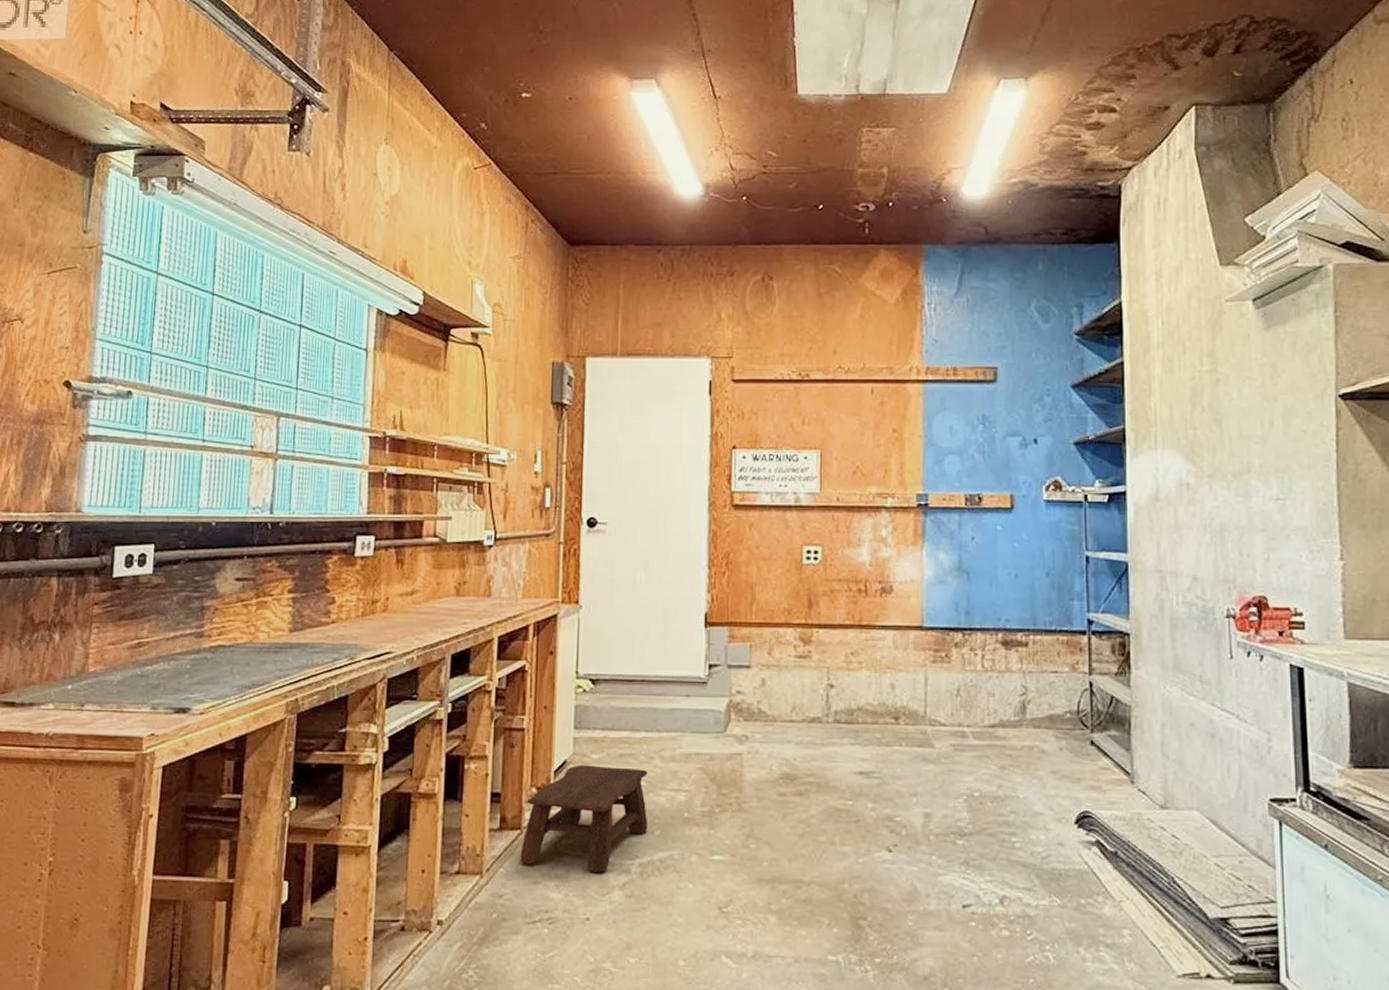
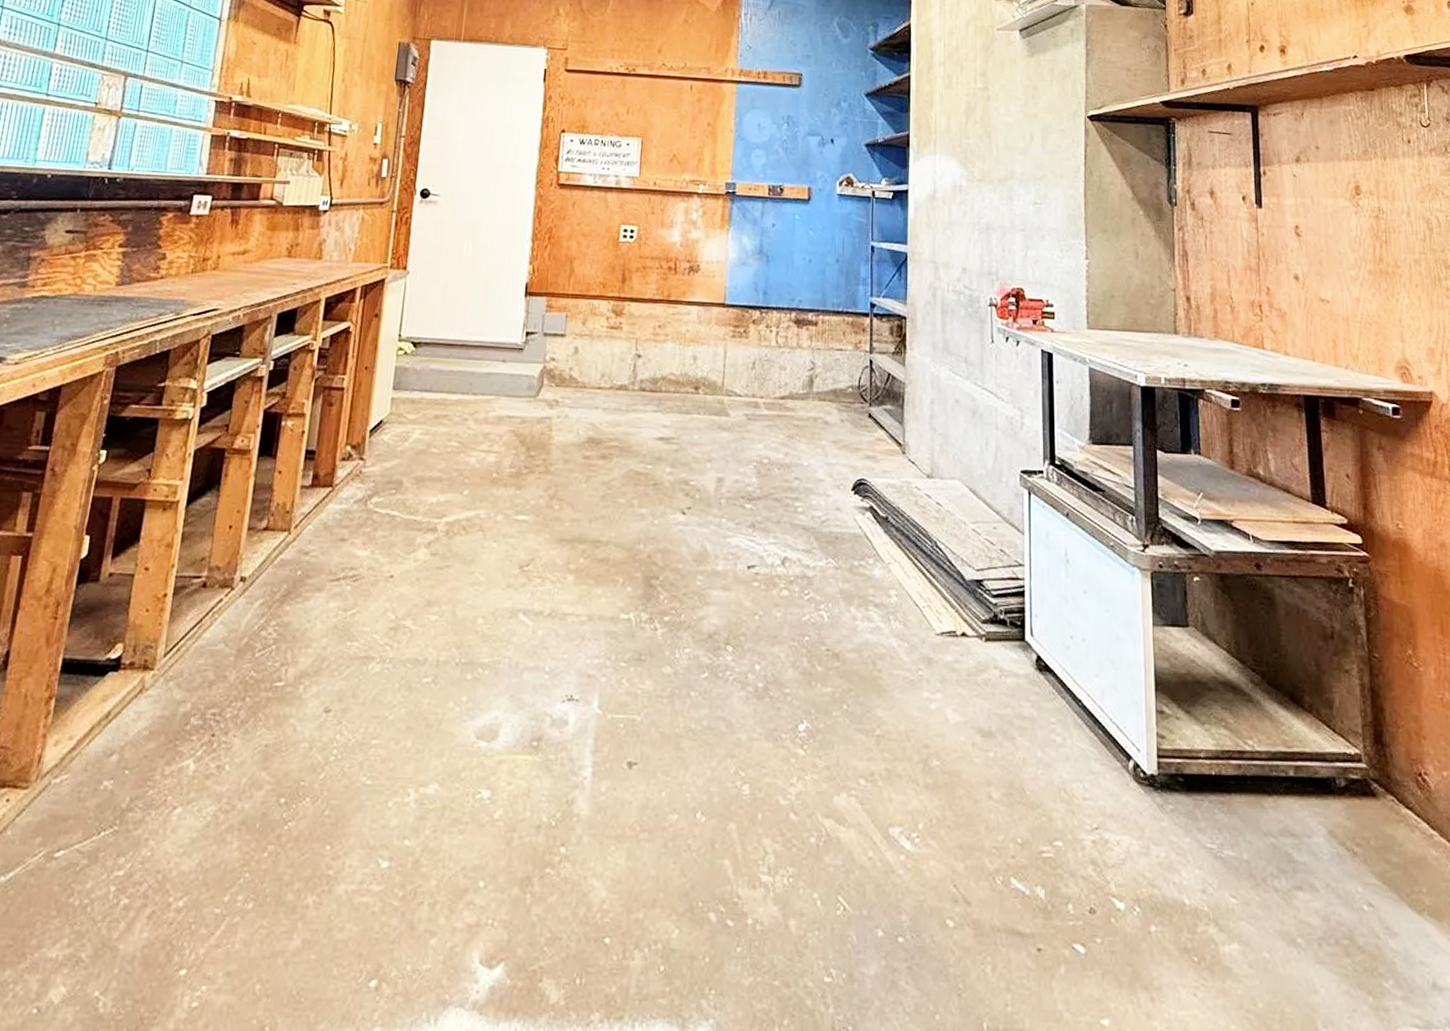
stool: present [520,764,648,873] -> none [329,424,461,531]

